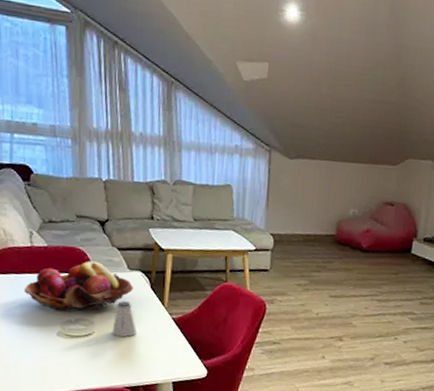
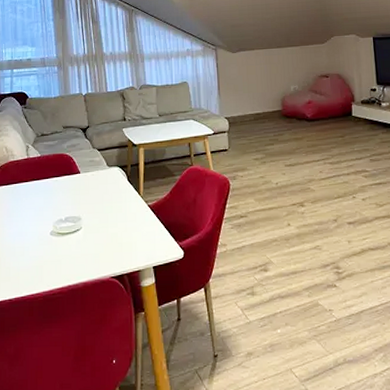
fruit basket: present [23,260,134,312] -> none [22,163,114,212]
saltshaker: present [112,301,138,337] -> none [97,195,119,228]

